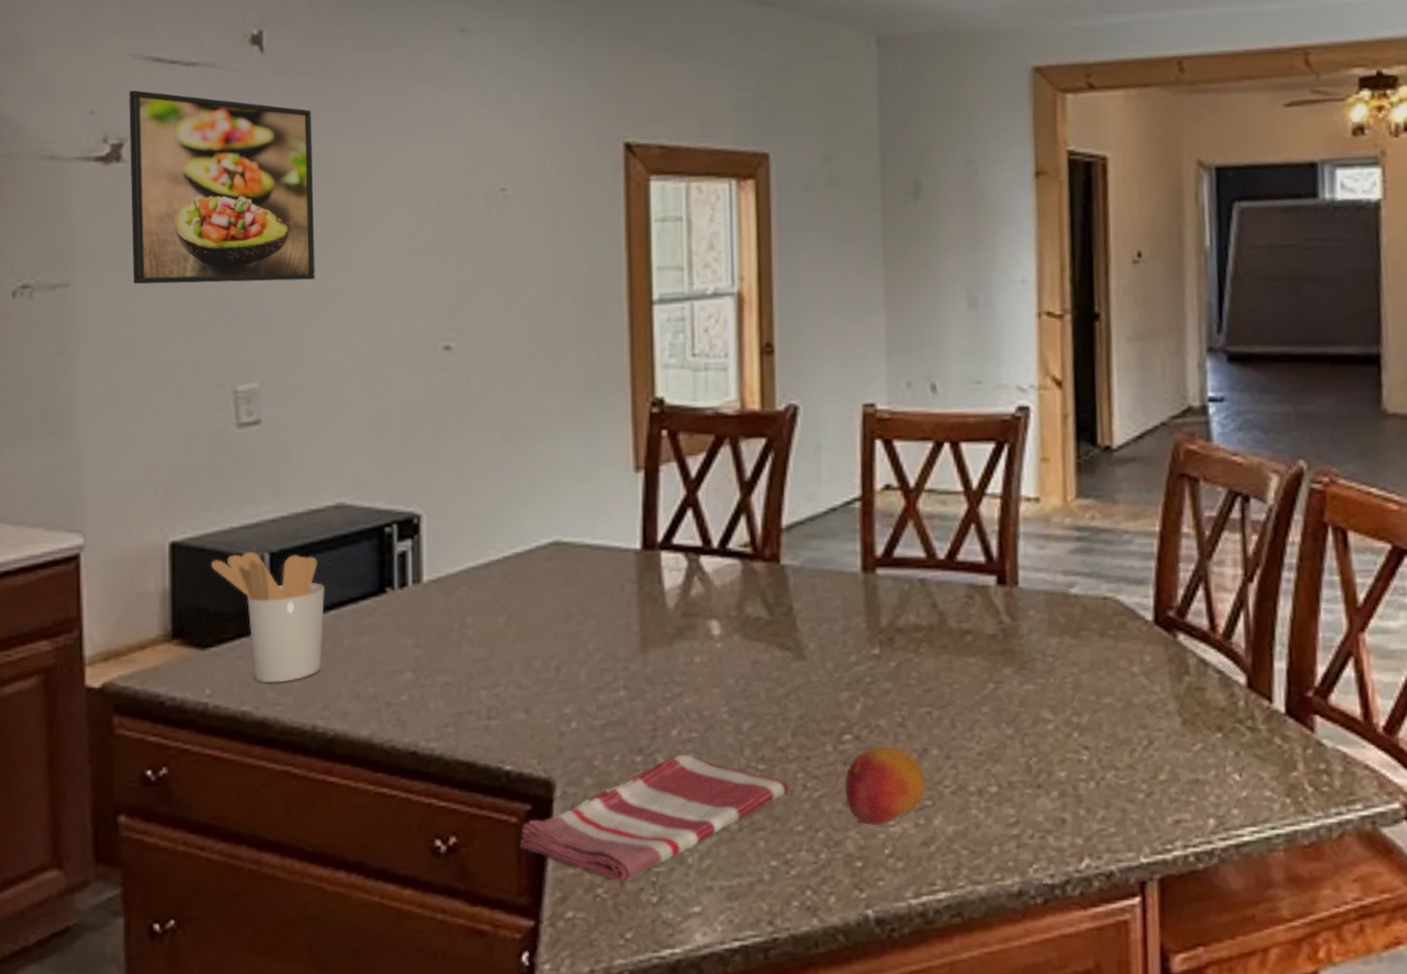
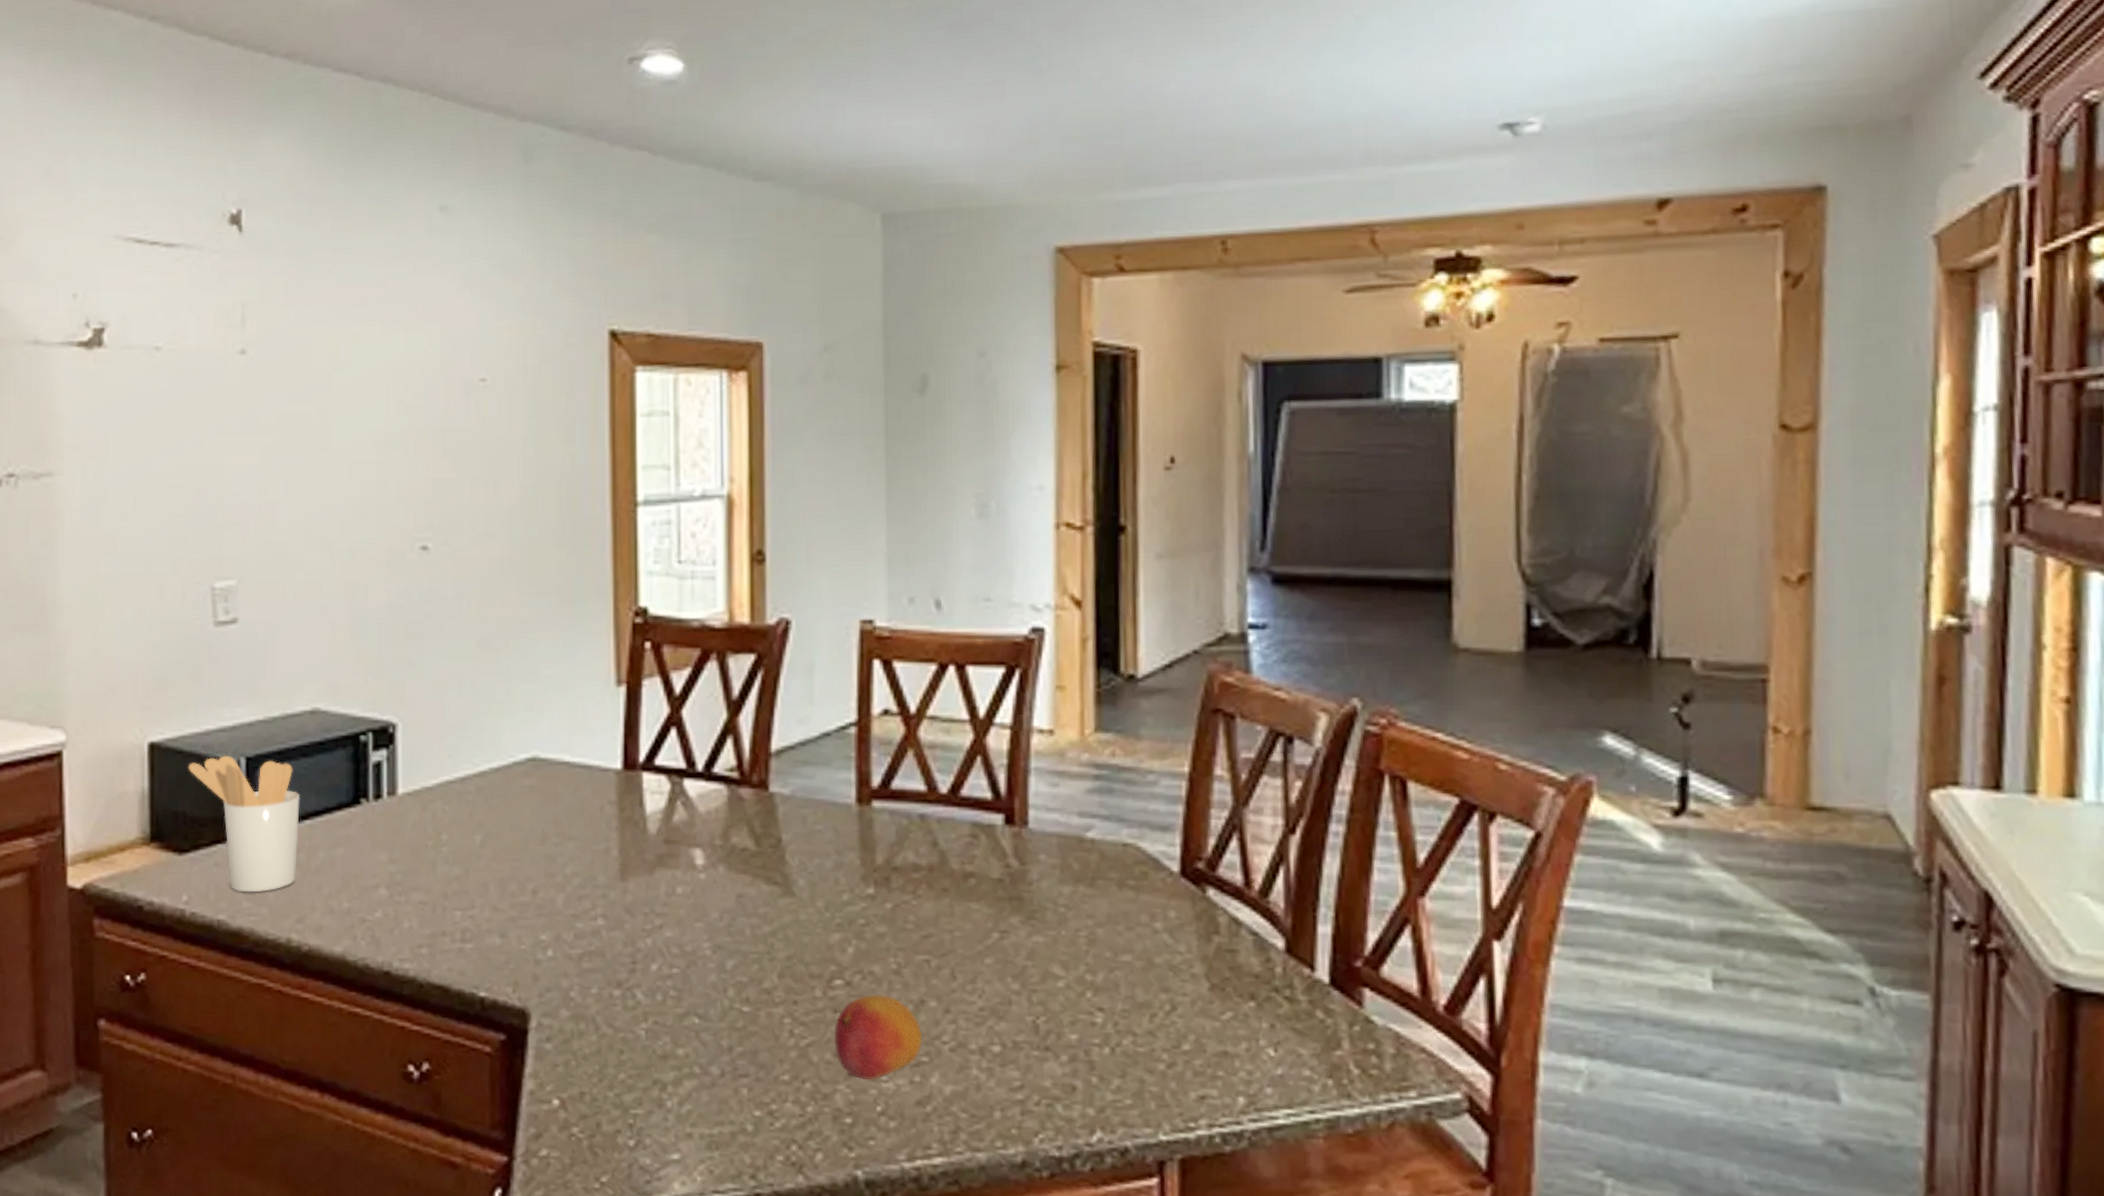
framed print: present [129,90,315,285] -> none [110,273,292,475]
dish towel: present [520,754,788,883] -> none [493,990,774,1123]

